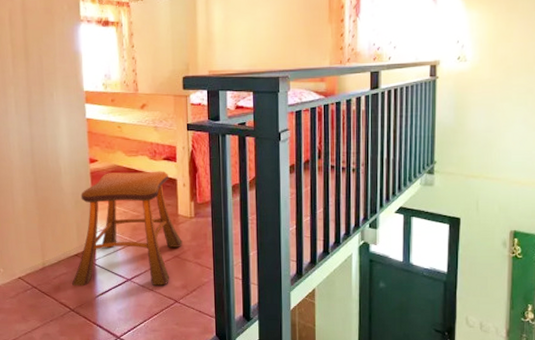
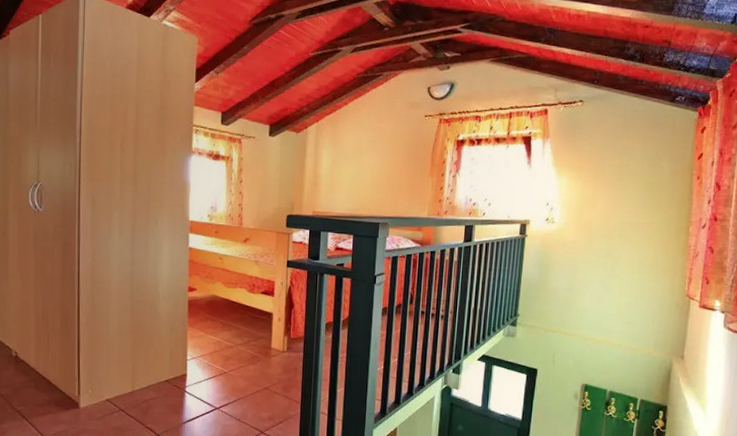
stool: present [71,171,182,287] -> none [159,302,273,416]

